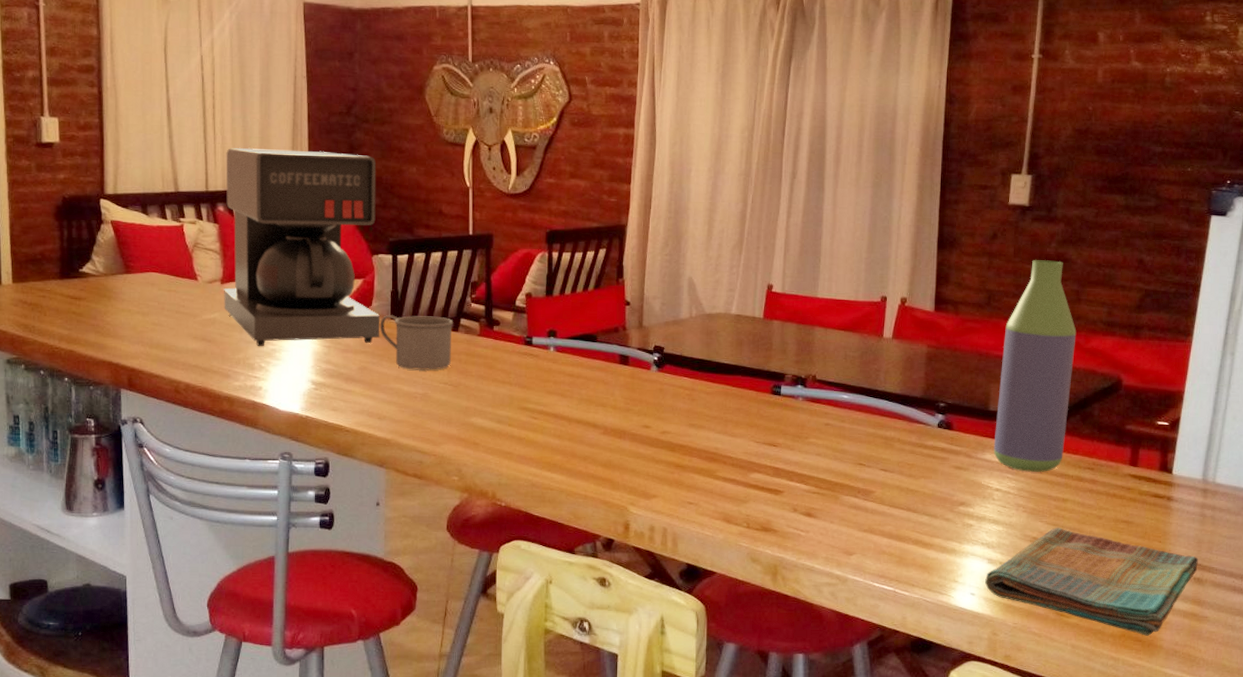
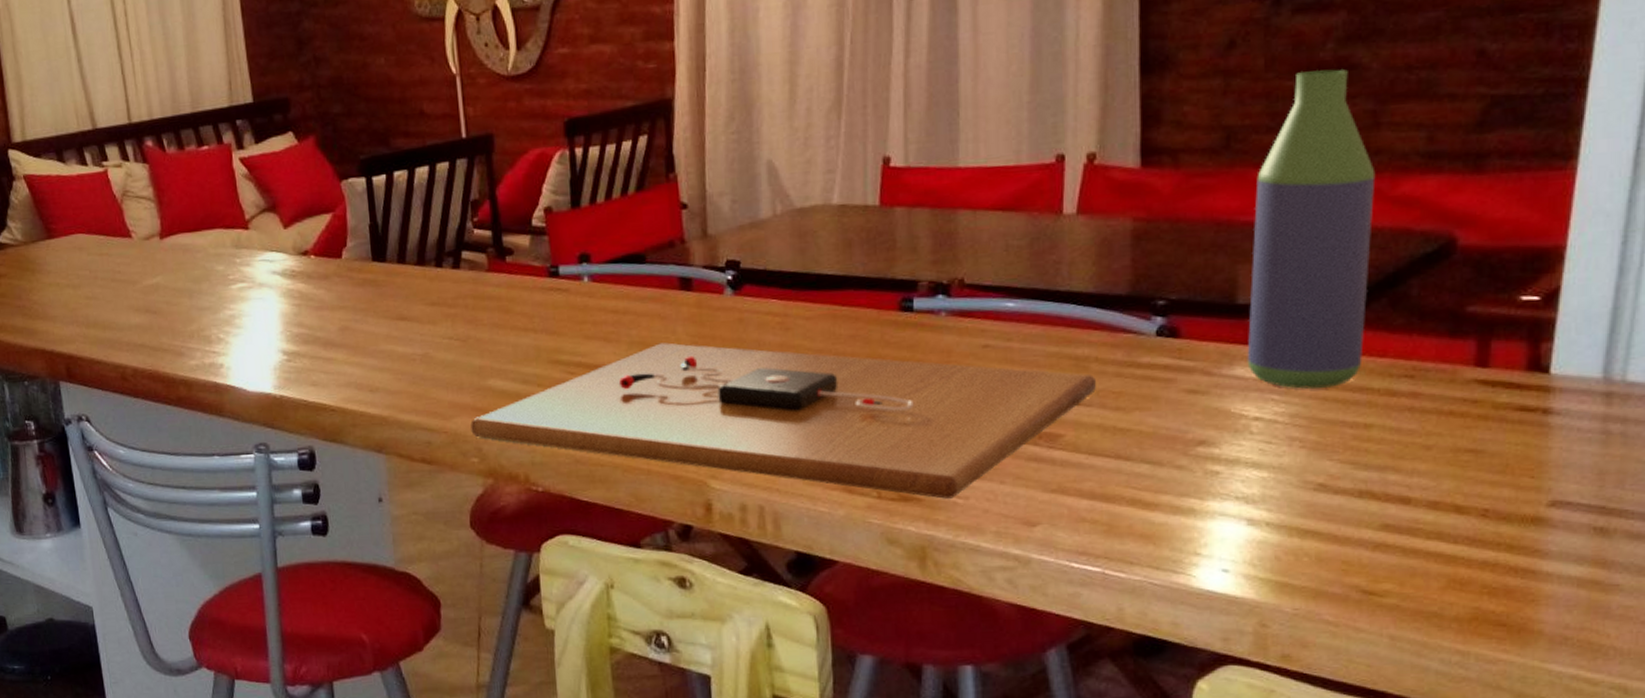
coffee maker: present [224,148,380,347] -> none [147,50,361,314]
mug: present [379,315,454,370] -> none [358,251,455,325]
cutting board: none [455,401,898,531] -> present [470,342,1097,499]
dish towel: present [985,528,1198,636] -> none [1244,467,1600,617]

